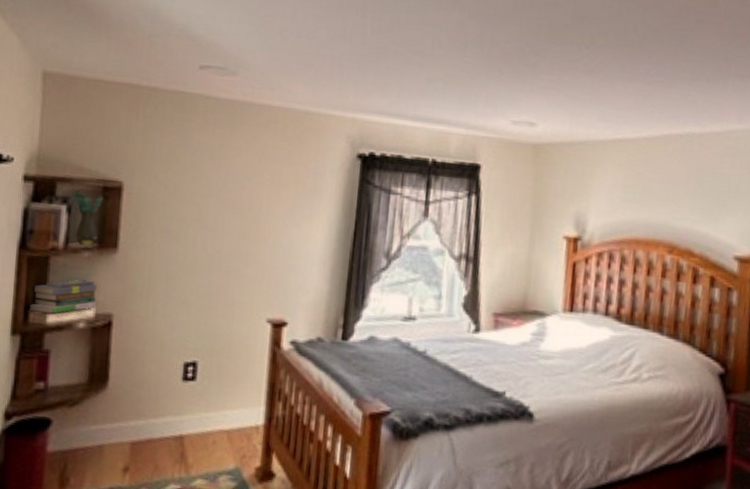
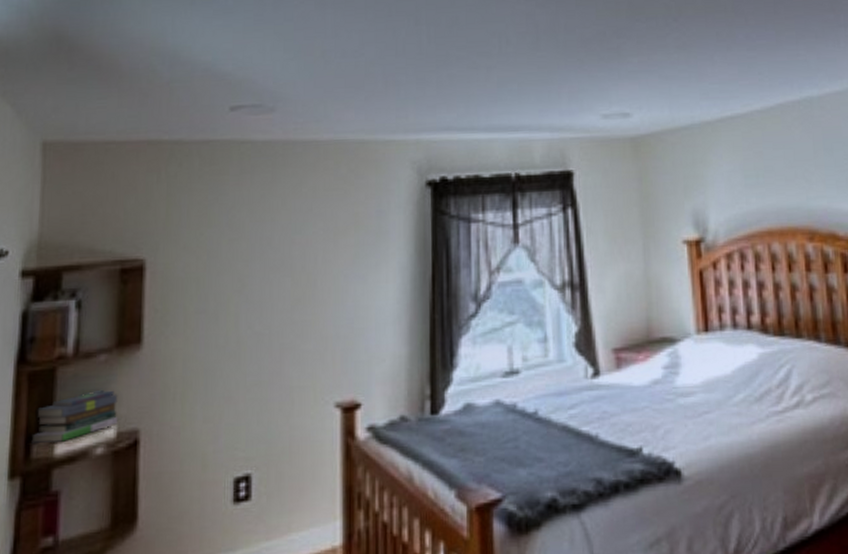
vase: present [72,188,103,247] -> none [82,277,121,347]

